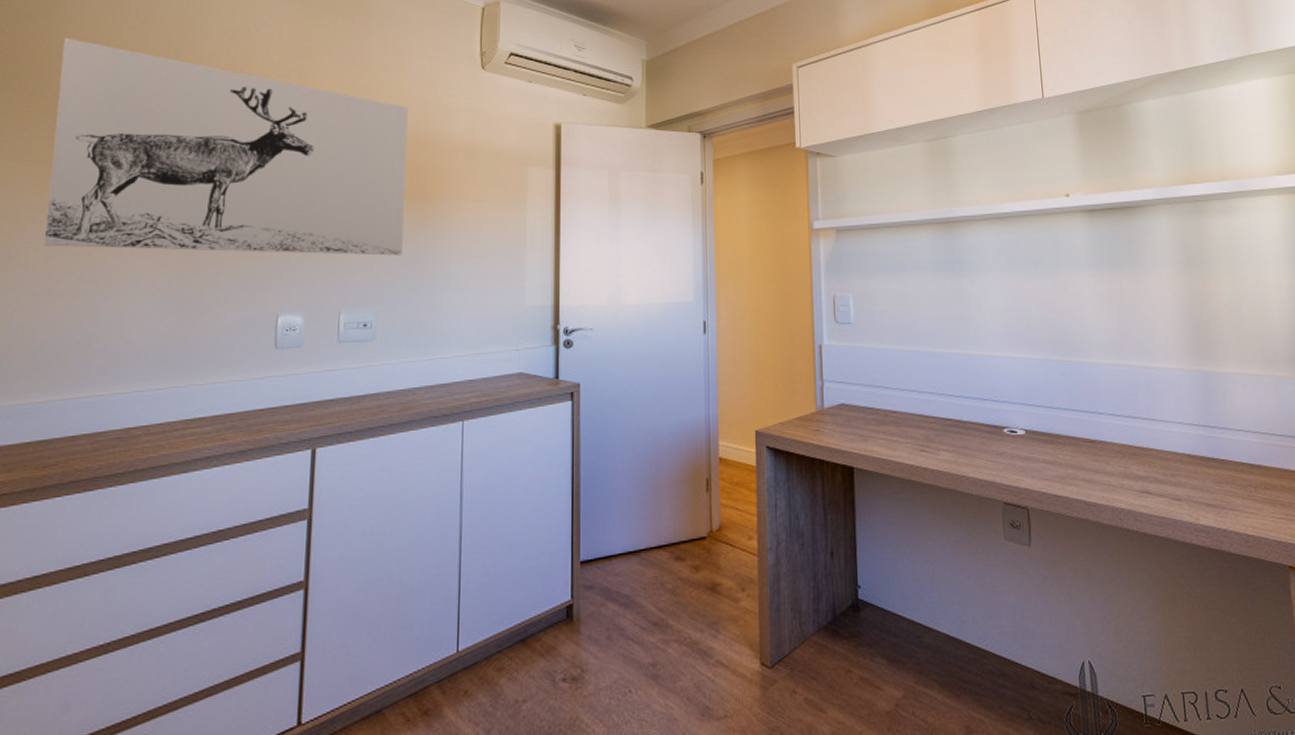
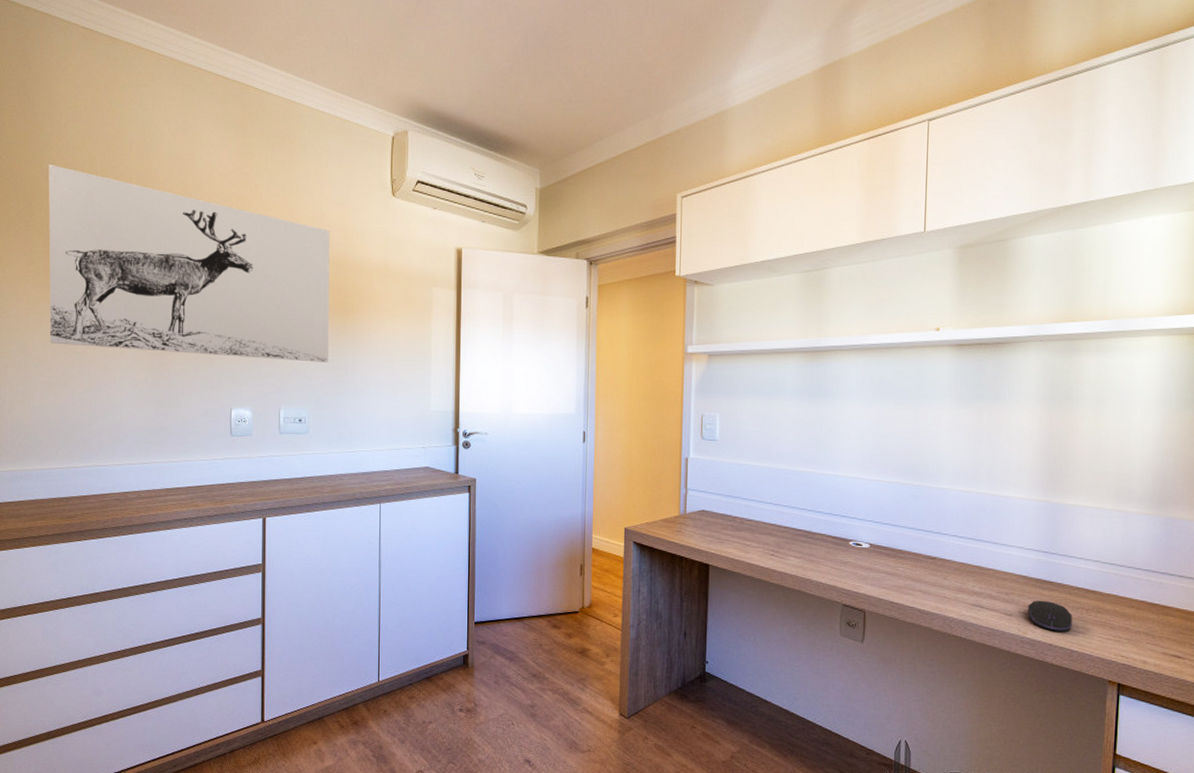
computer mouse: none [1195,480,1243,515] -> present [1027,600,1072,632]

